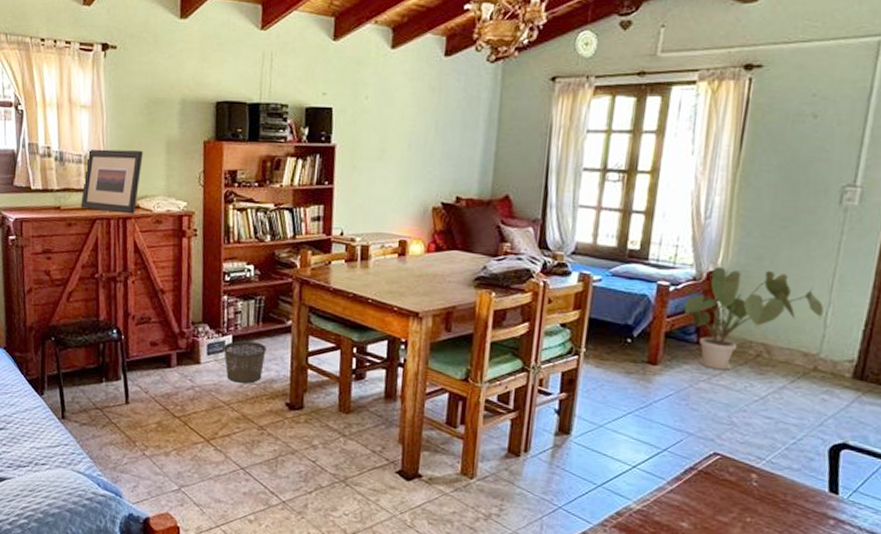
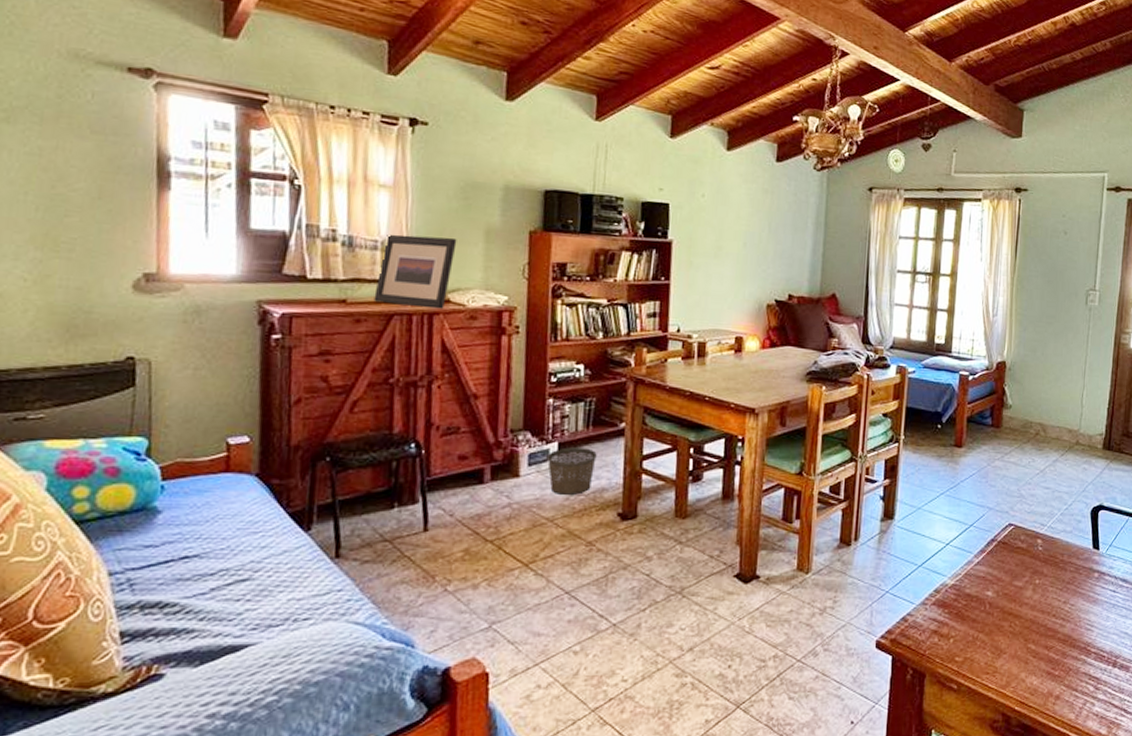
house plant: present [670,266,824,370] -> none [970,357,1081,448]

